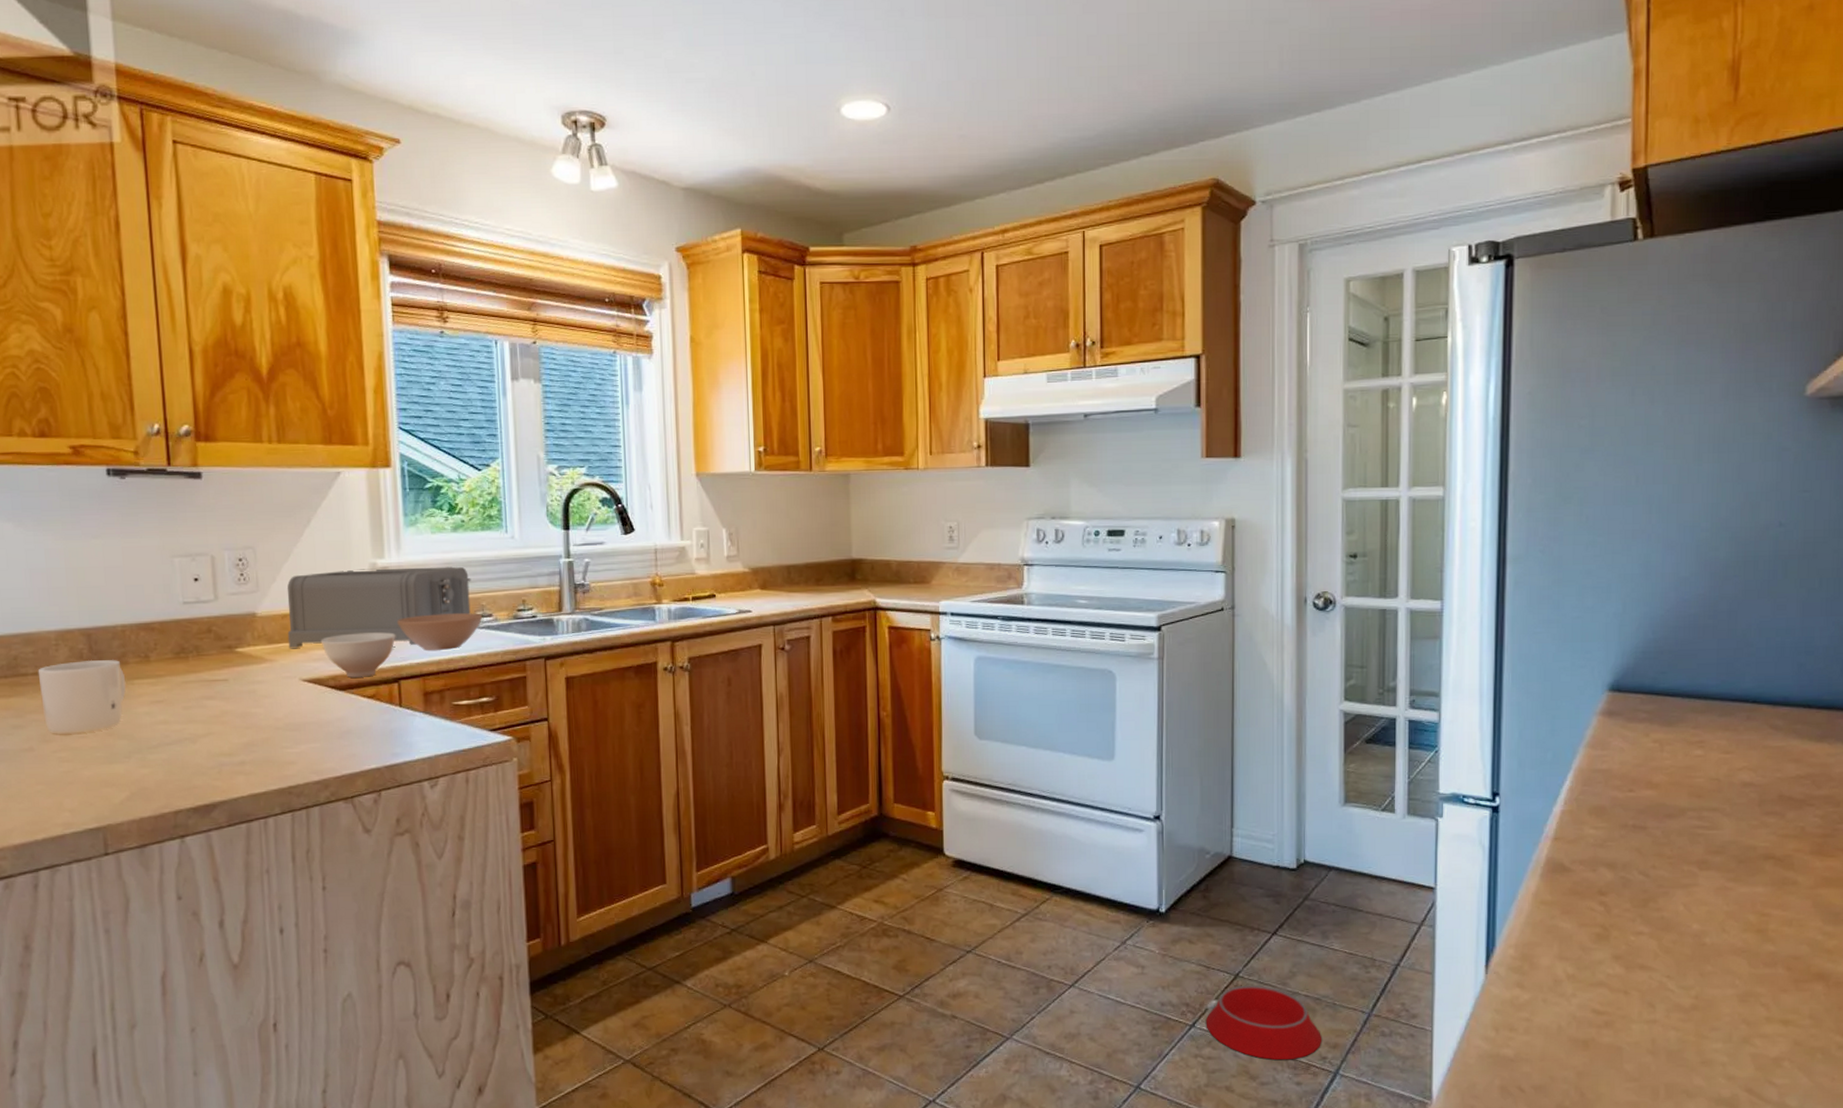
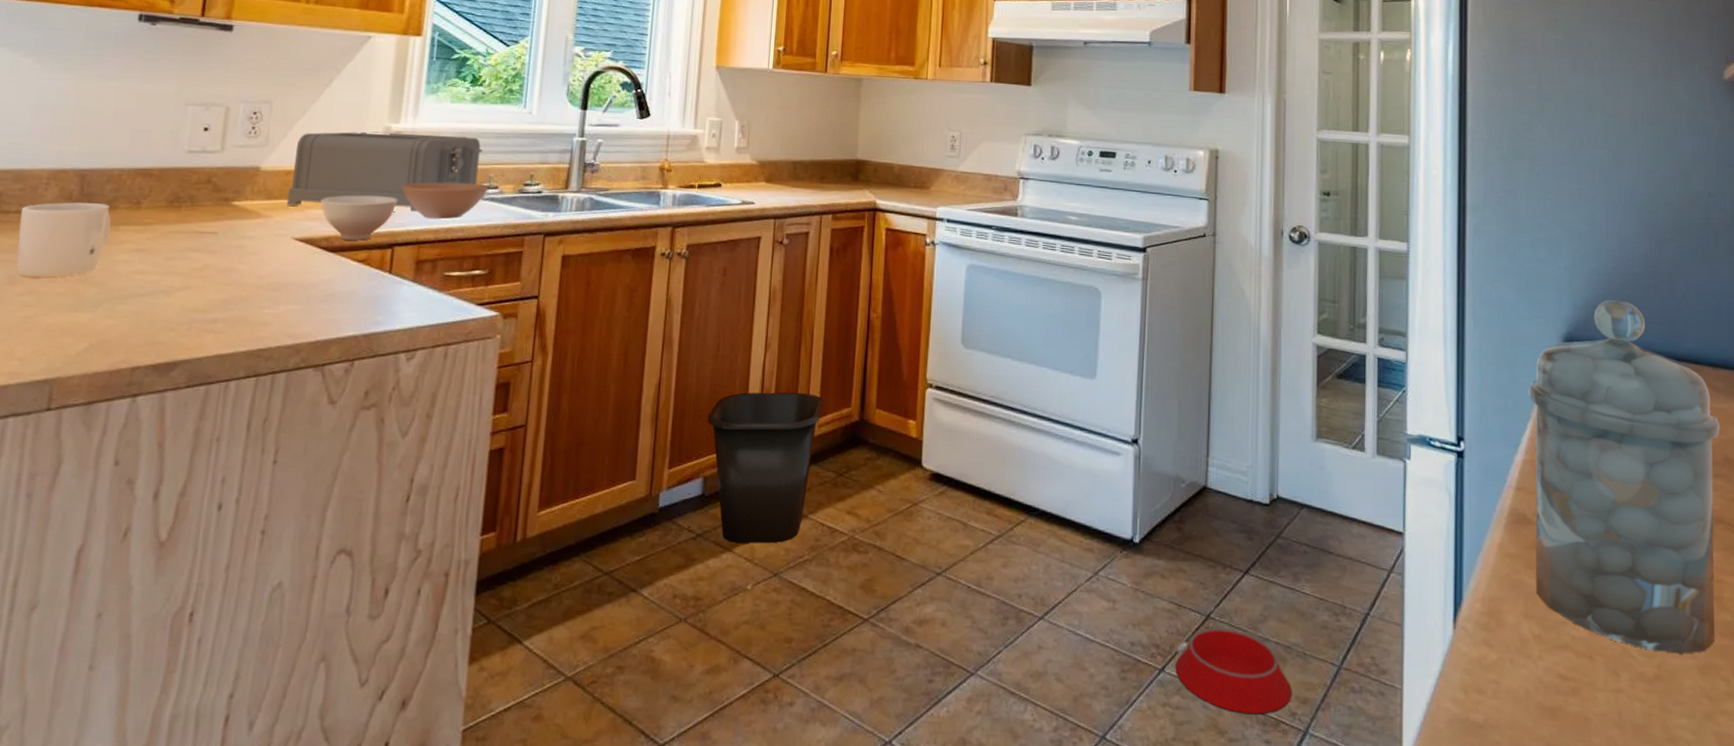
waste bin: none [728,792,841,935] -> present [707,392,824,544]
canister: none [1569,642,1776,985] -> present [1528,299,1721,654]

